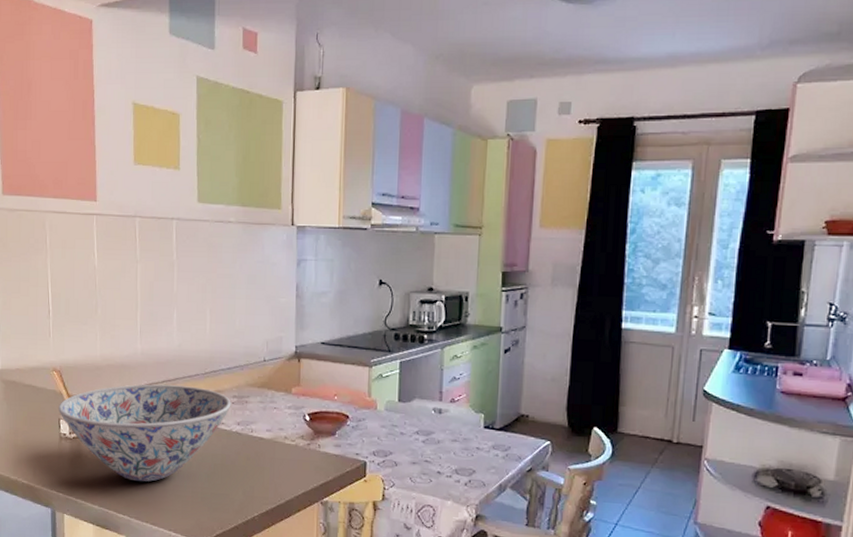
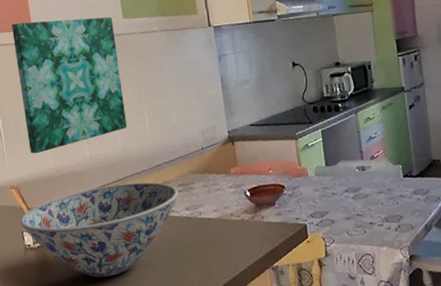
wall art: none [75,190,186,338] -> present [12,16,127,154]

